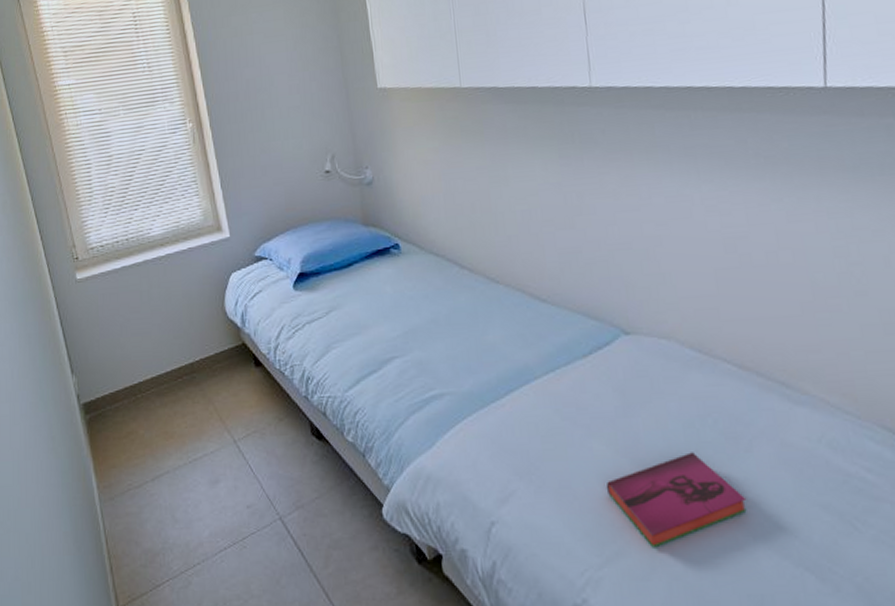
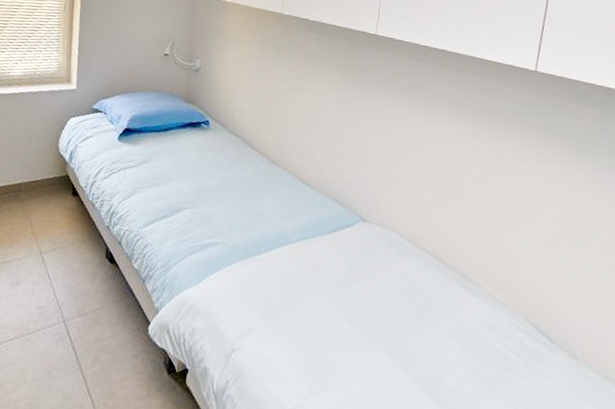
hardback book: present [607,452,747,548] -> none [325,318,424,387]

